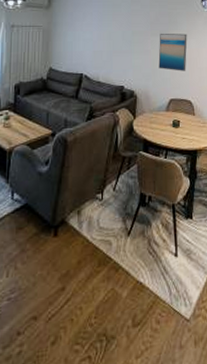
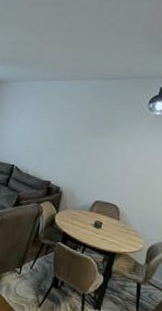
wall art: present [158,33,188,71] -> none [88,134,125,176]

